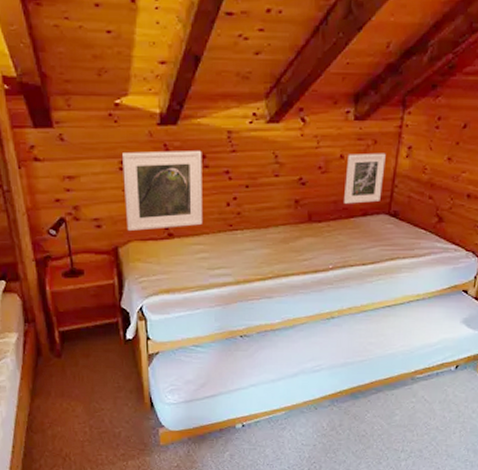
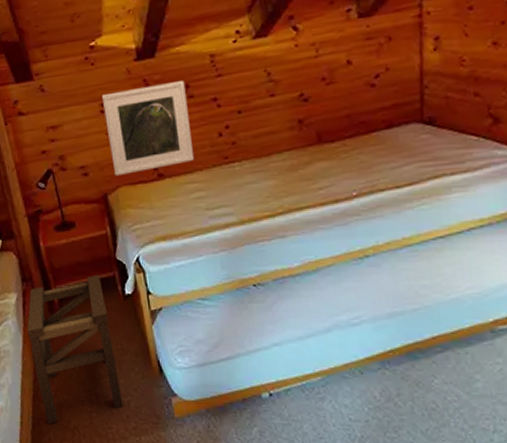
stool: none [26,320,115,452] -> present [27,275,124,424]
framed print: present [344,153,386,204] -> none [356,49,408,117]

